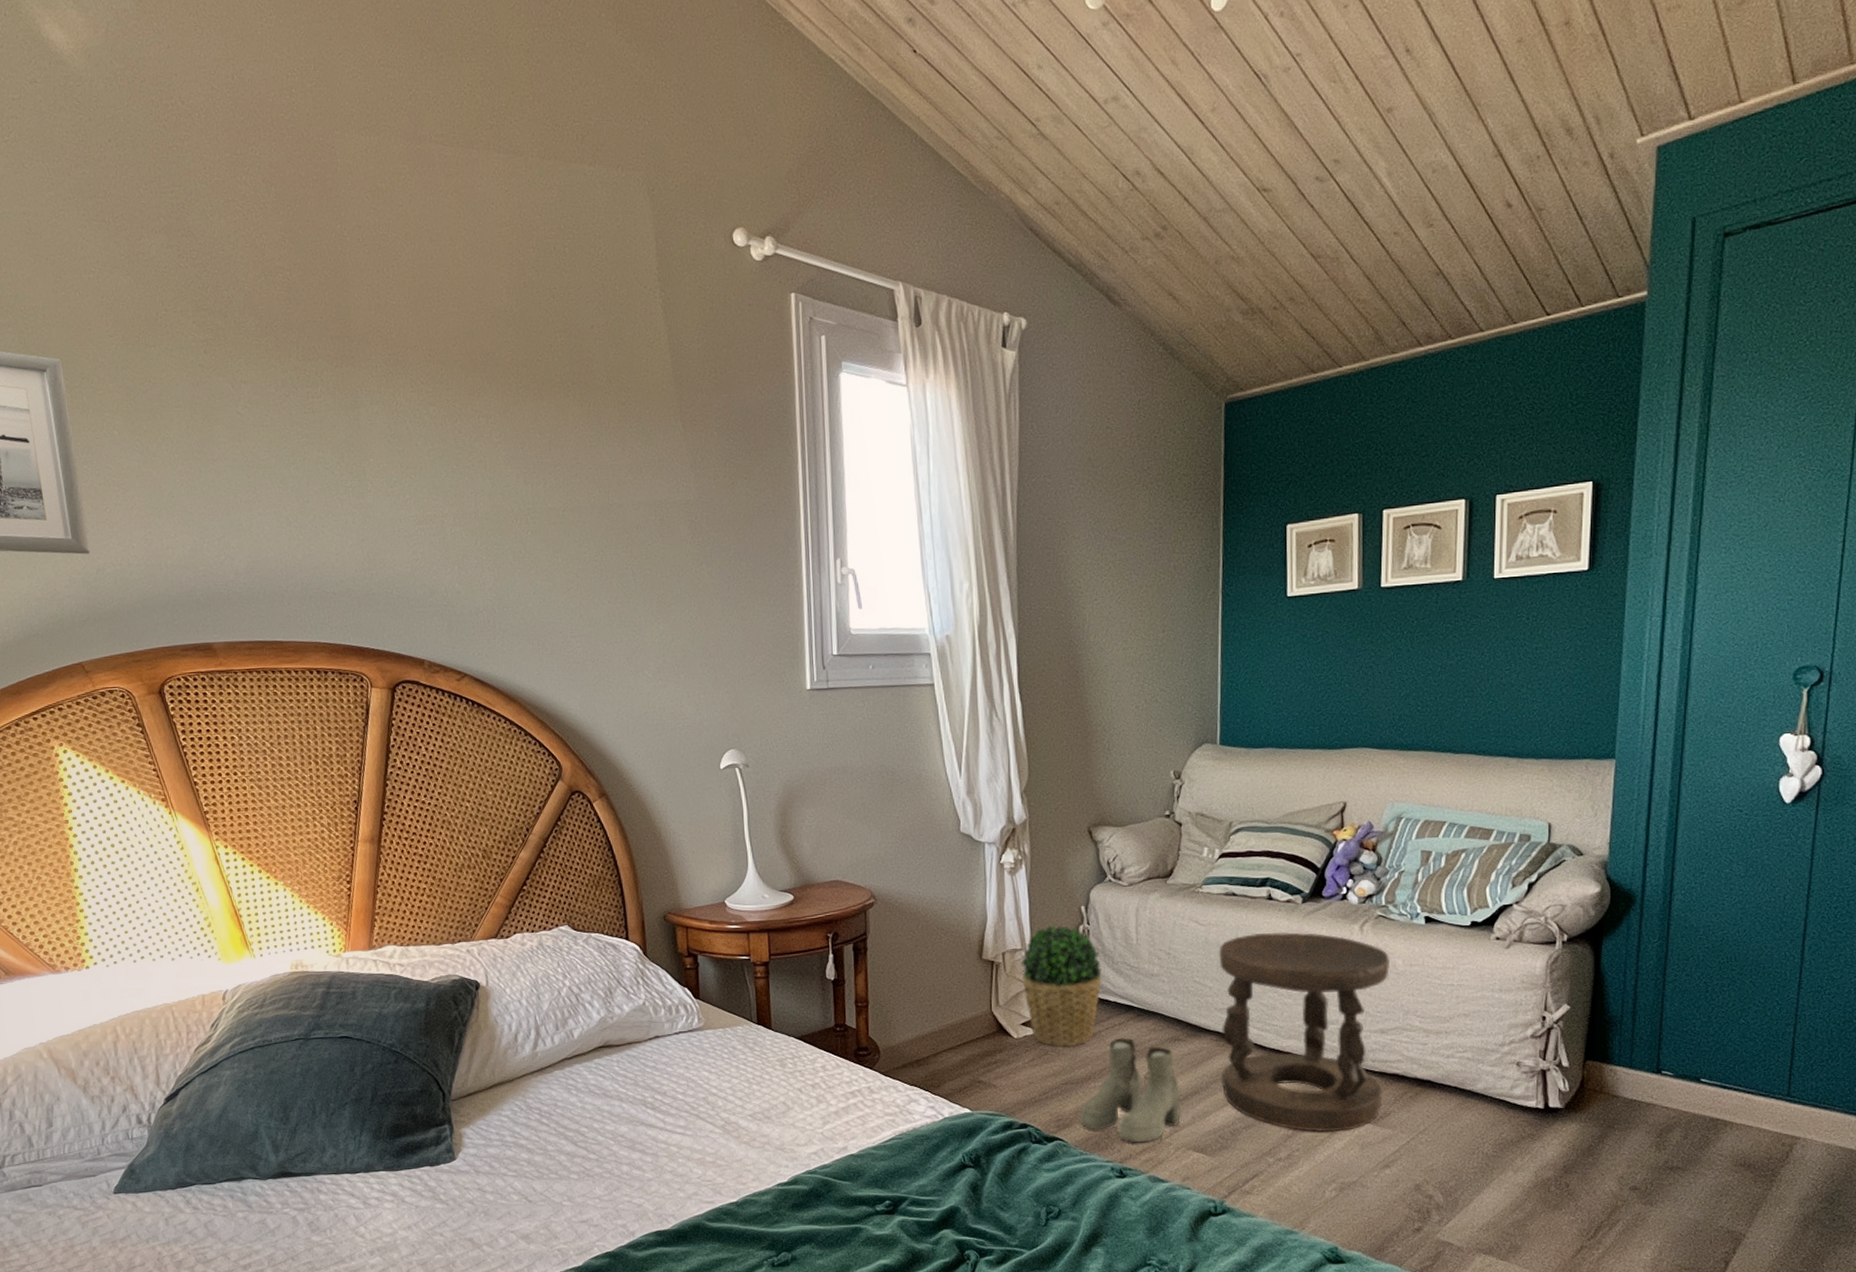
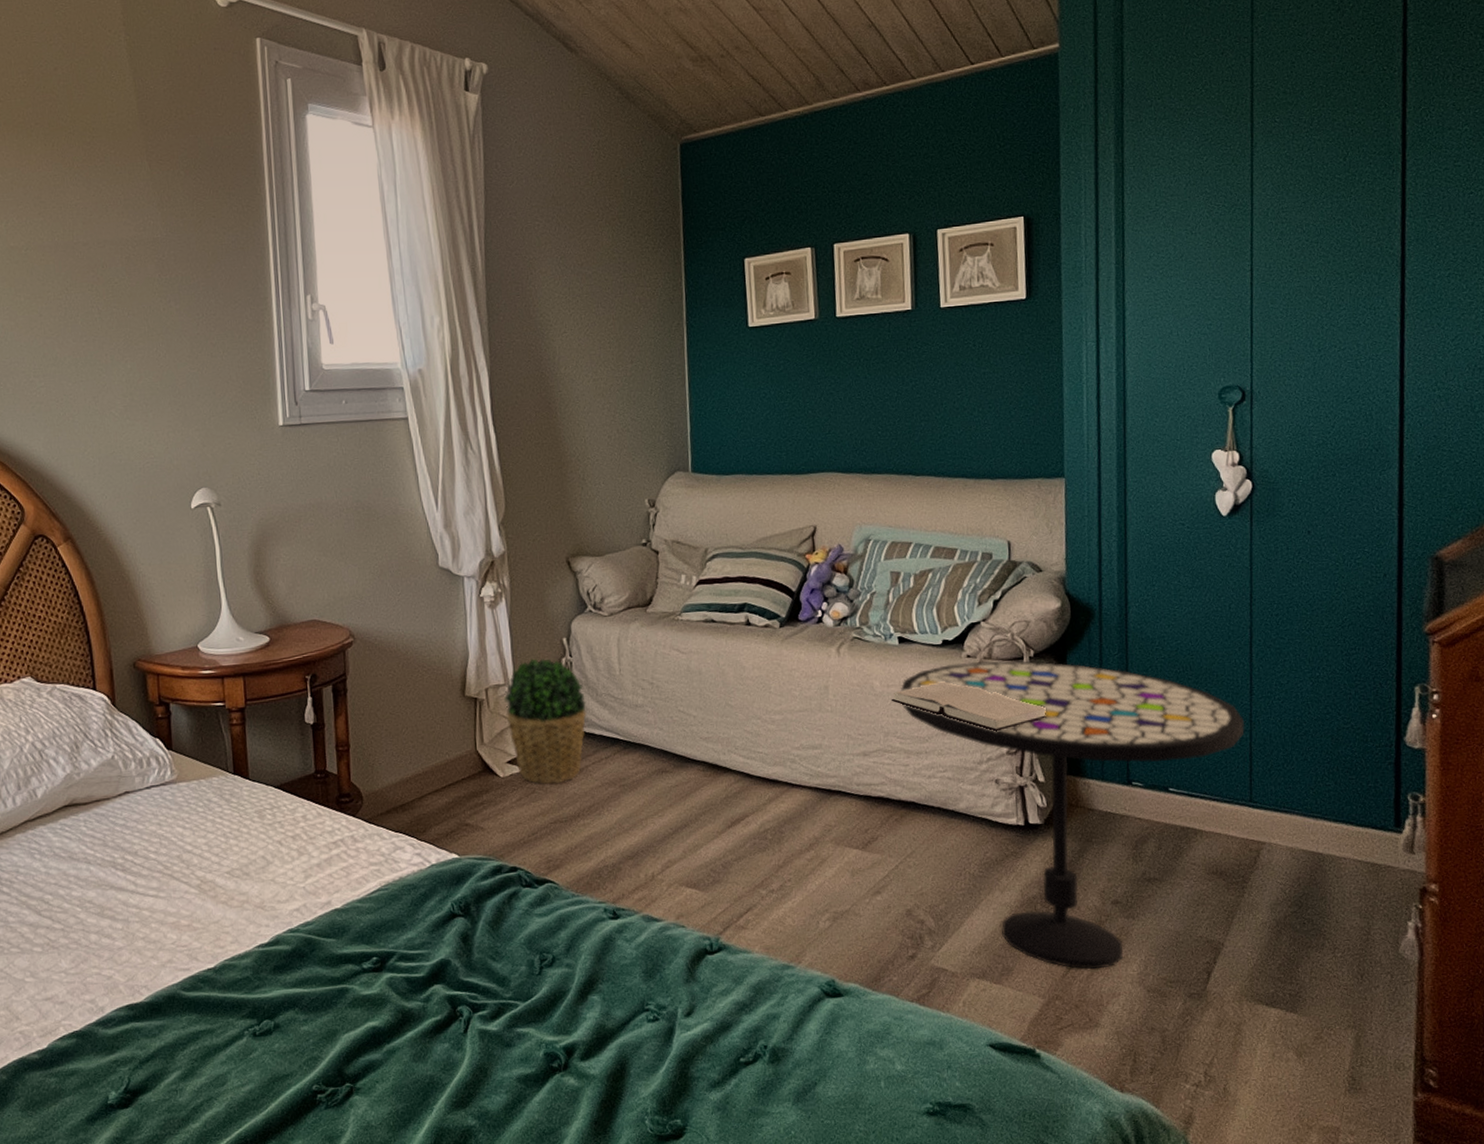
boots: present [1078,1038,1181,1143] -> none [569,772,672,882]
stool: present [1218,932,1390,1133] -> none [701,657,869,861]
hardback book: none [1413,962,1578,1015] -> present [891,681,1049,732]
side table: none [1424,944,1790,1252] -> present [901,660,1245,970]

